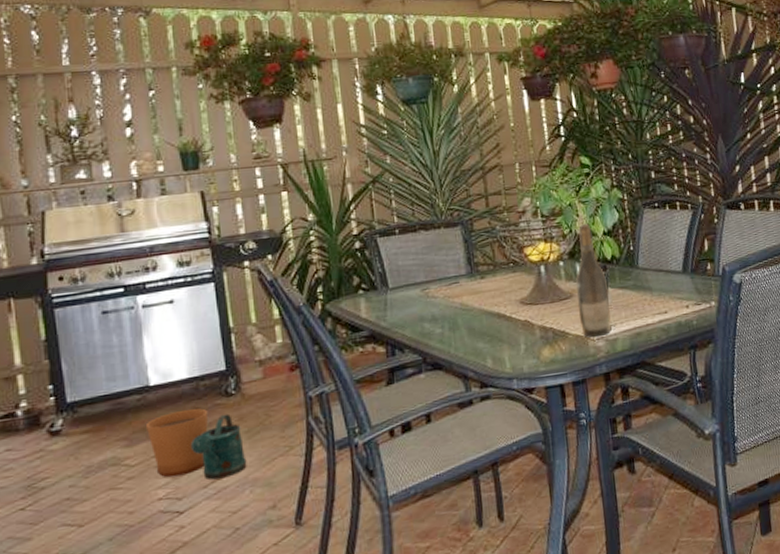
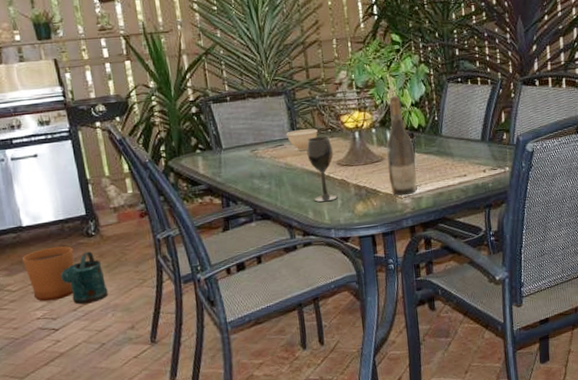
bowl: none [462,263,498,289] -> present [286,129,318,151]
wine glass: none [485,271,521,348] -> present [306,136,338,203]

